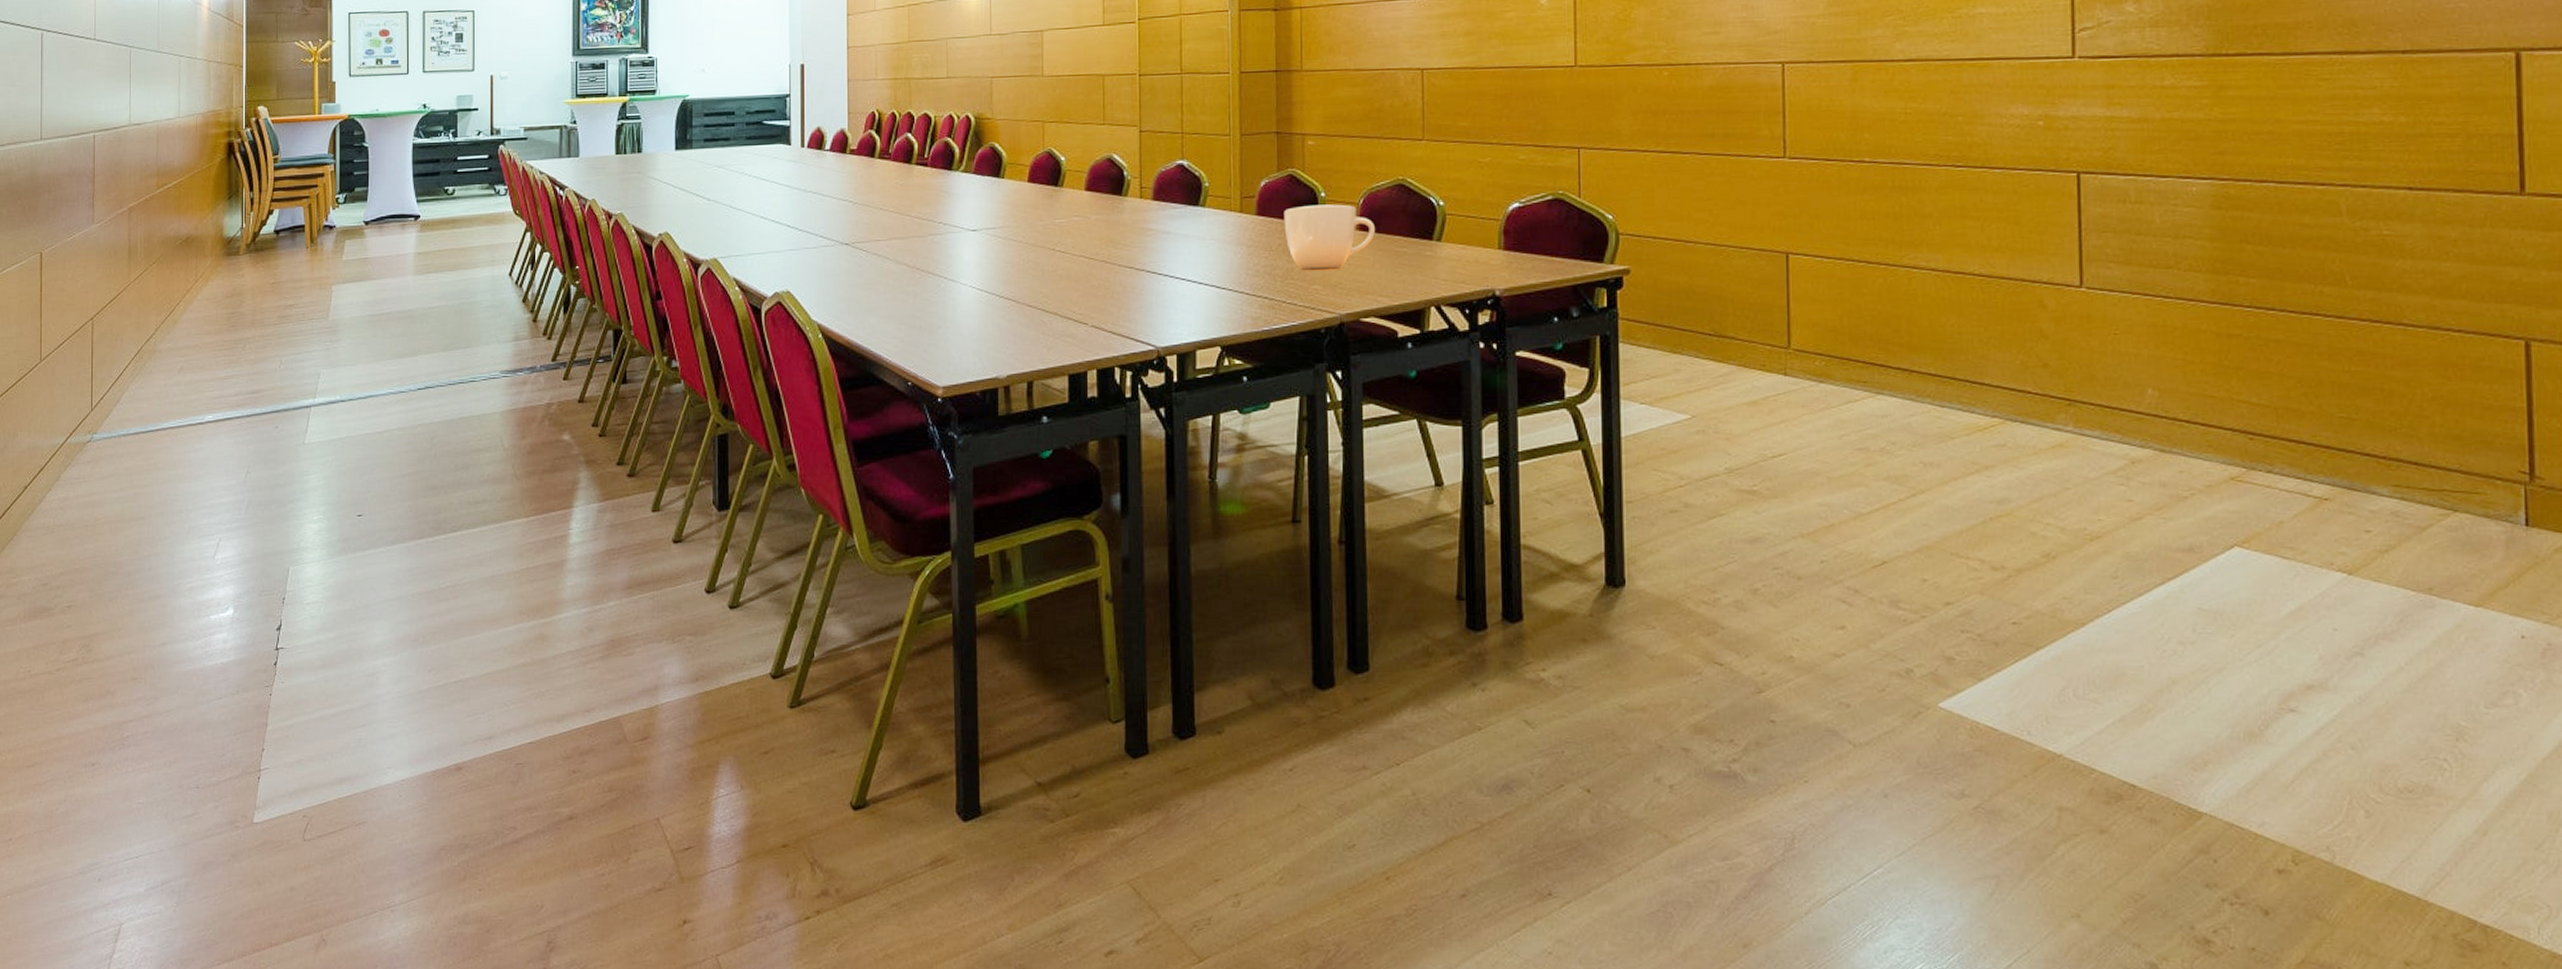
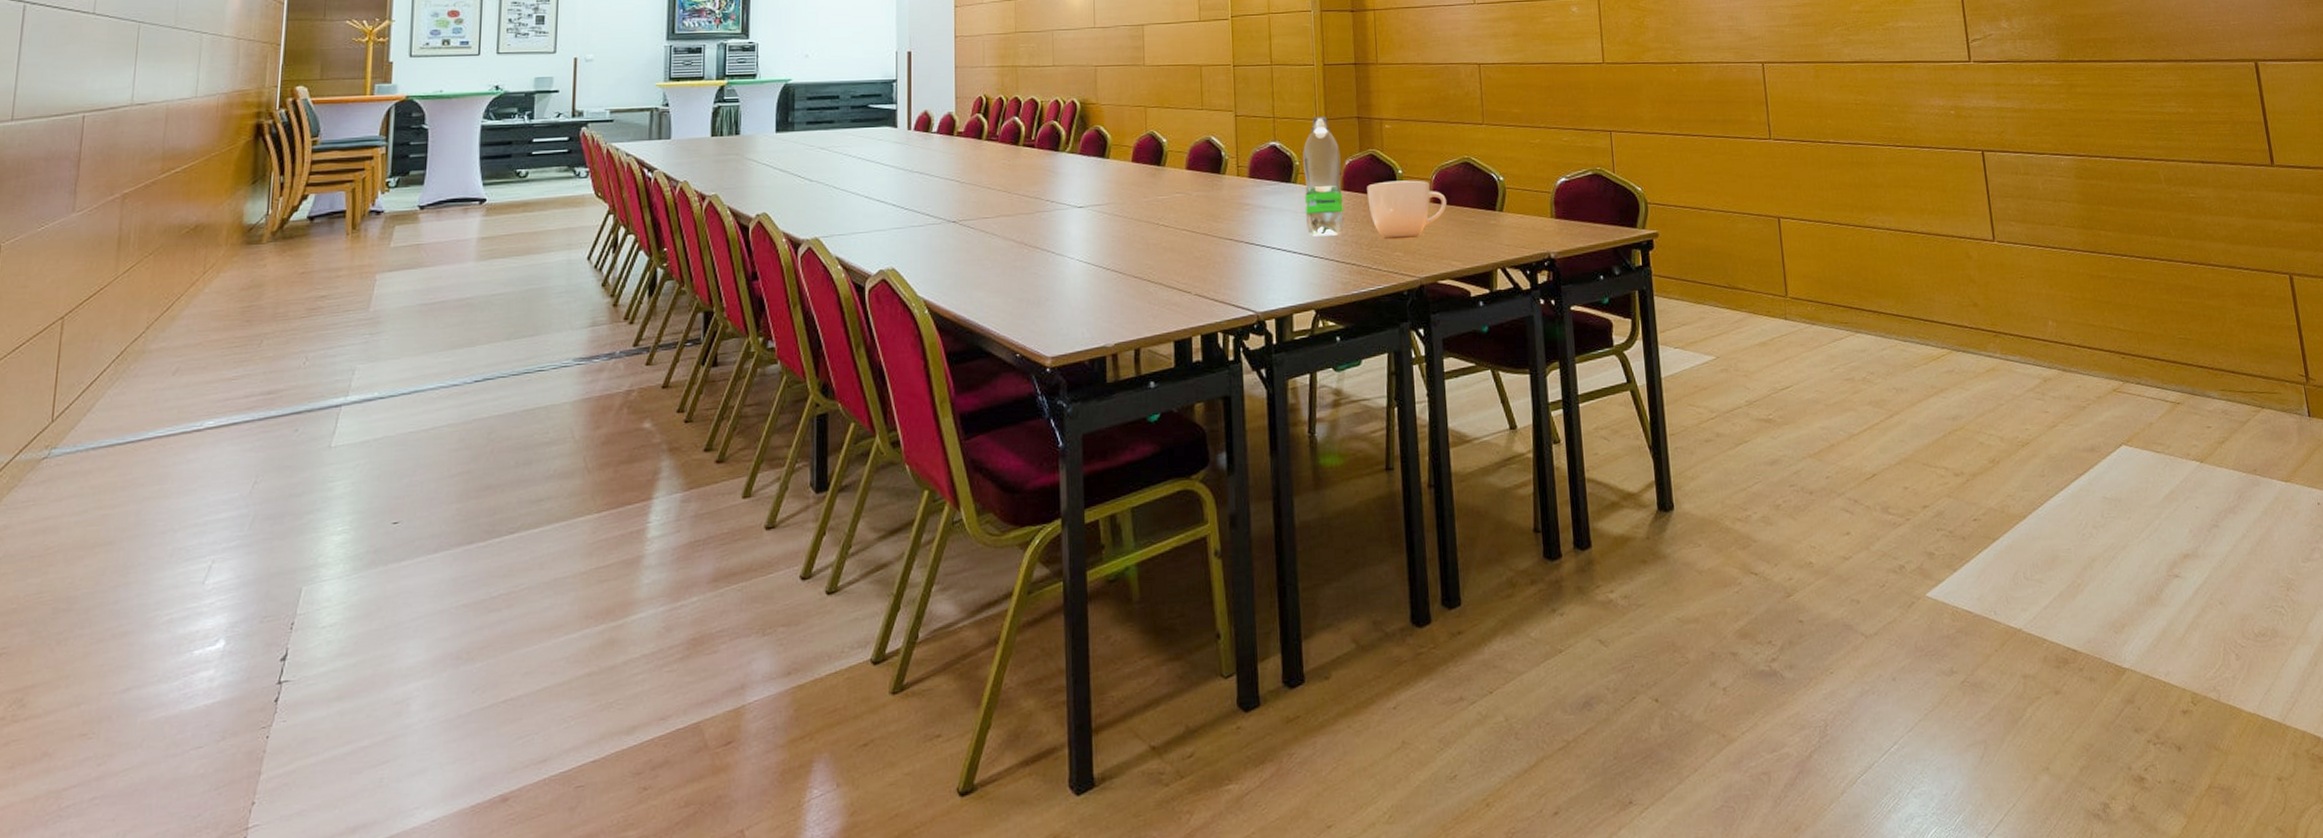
bottle: none [1213,131,1258,266] -> present [1303,116,1345,237]

